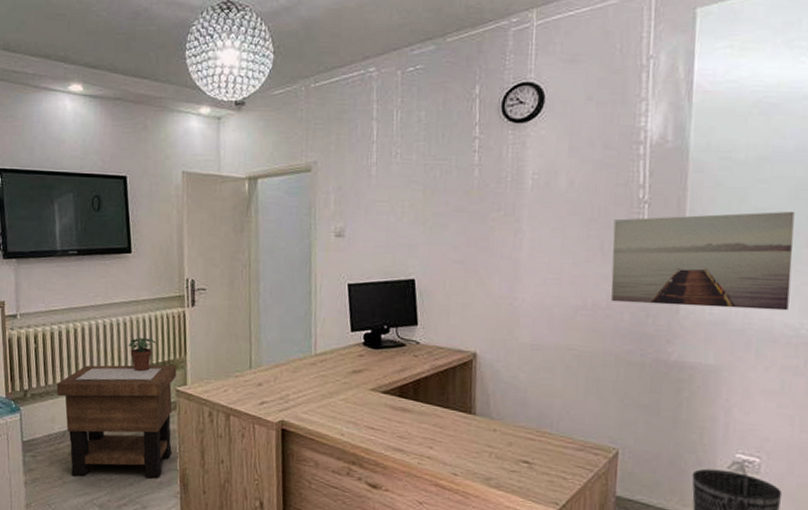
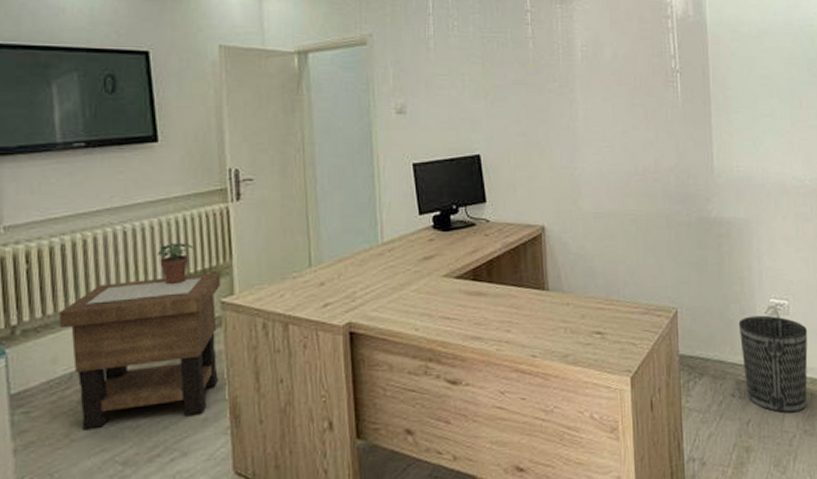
wall art: present [611,211,795,311] -> none [653,77,794,166]

